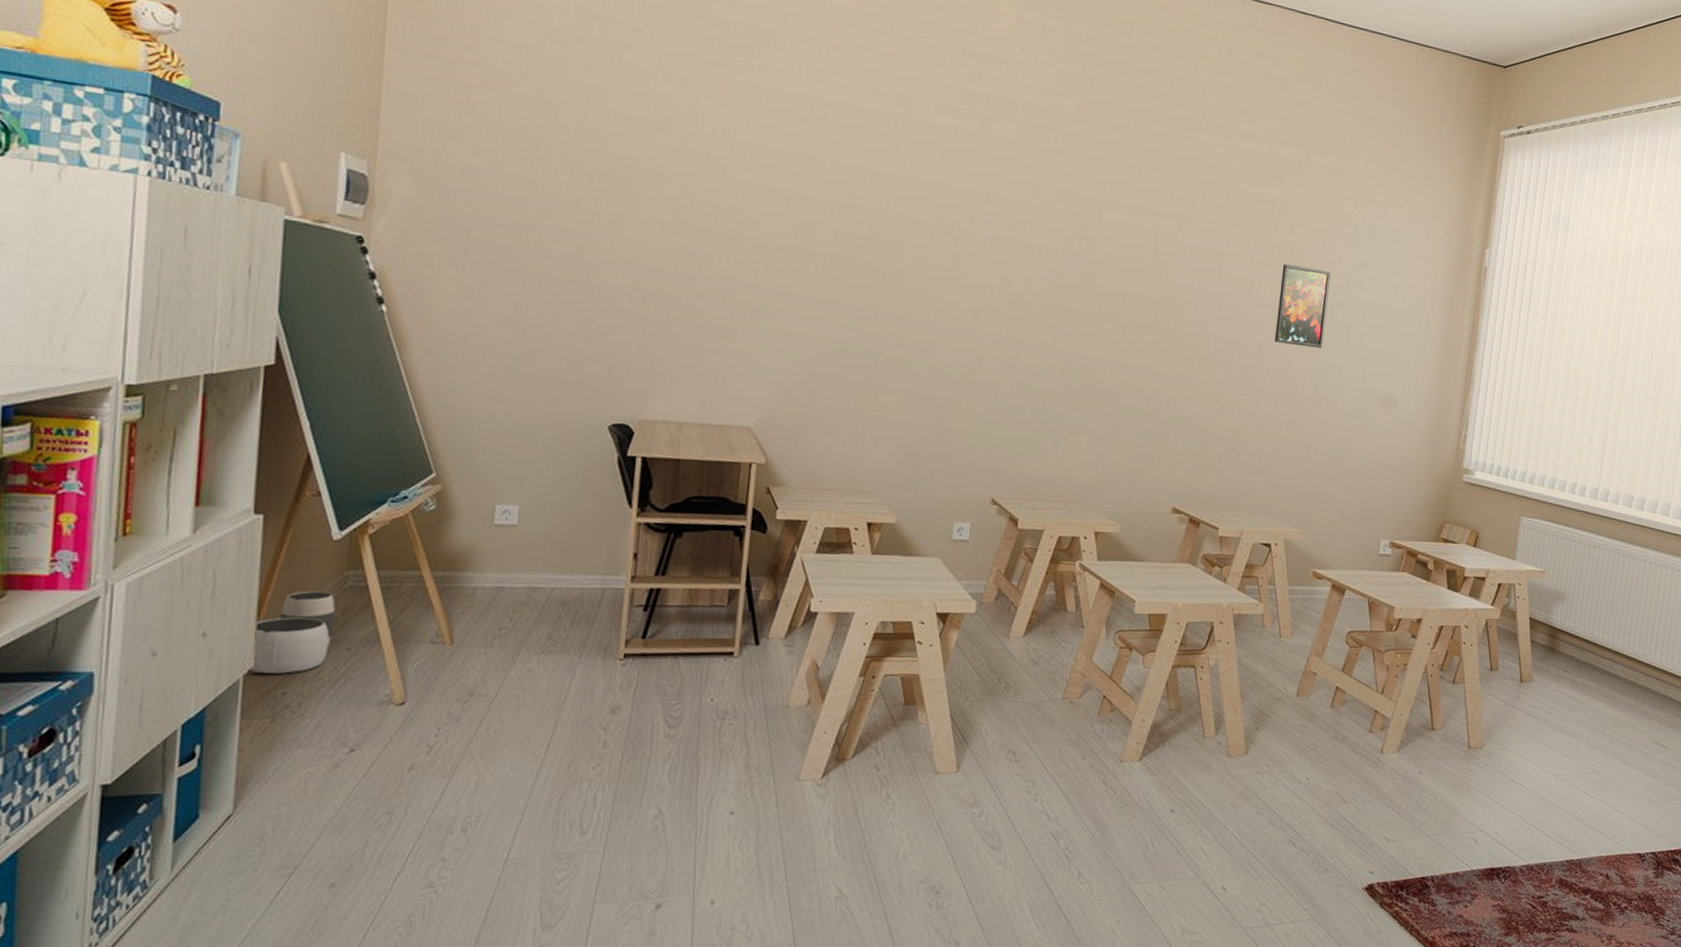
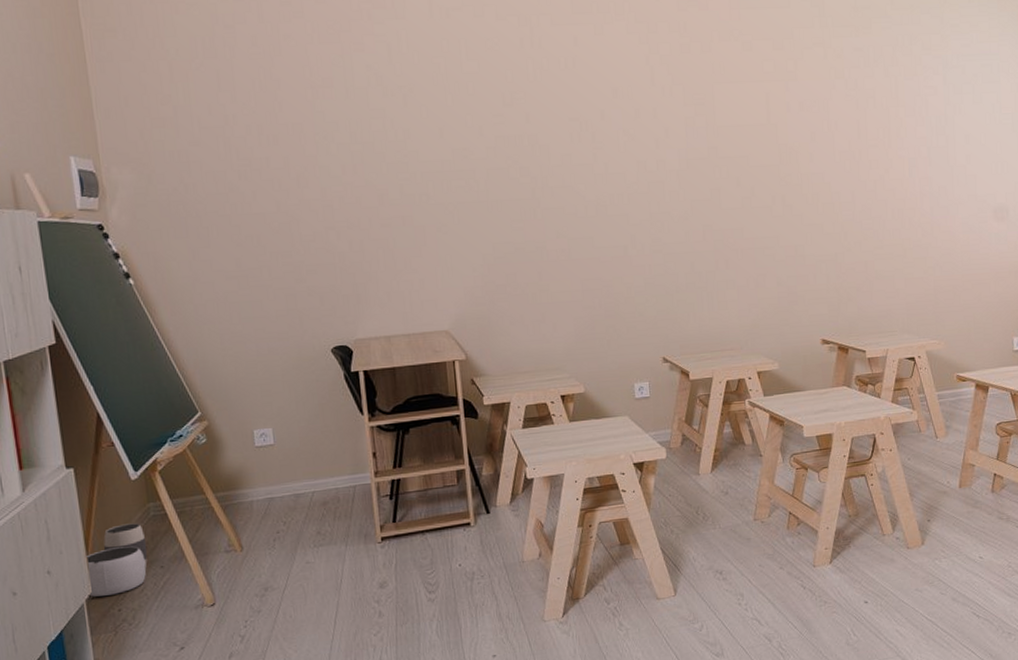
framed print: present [1274,264,1331,349] -> none [884,103,933,176]

